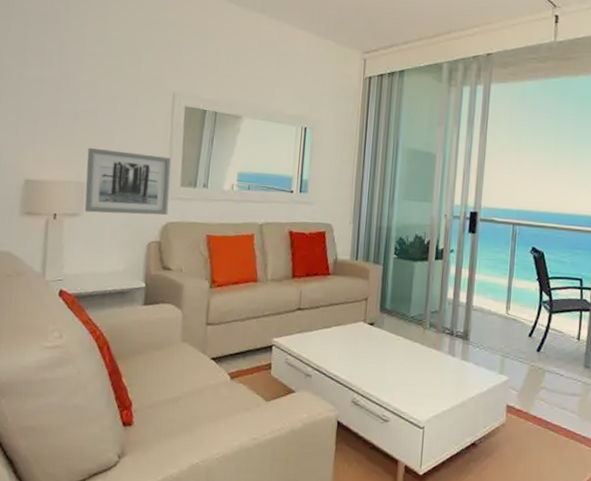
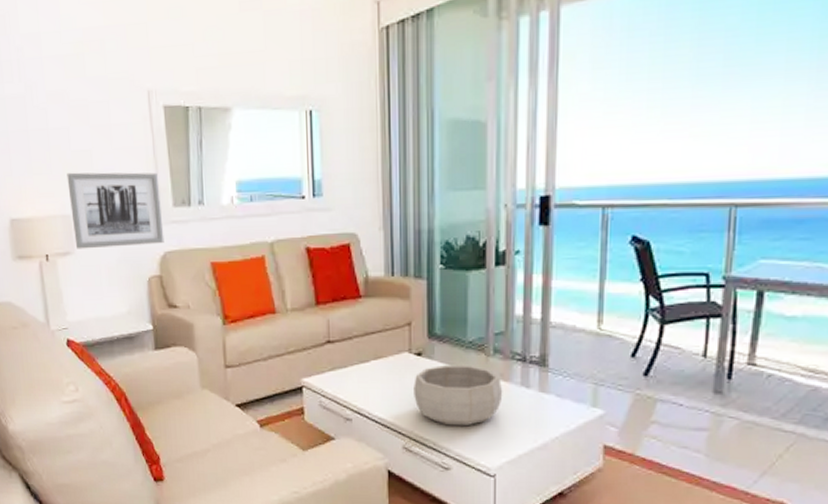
decorative bowl: none [364,334,435,386] -> present [414,365,503,426]

